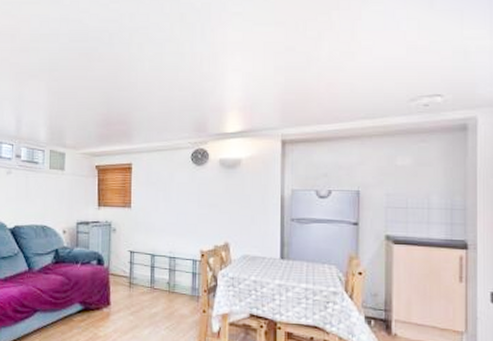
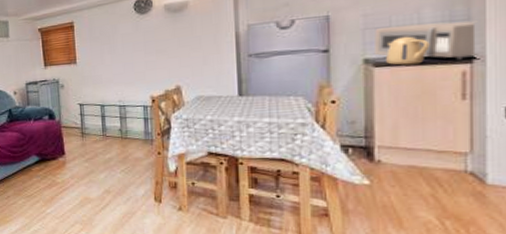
microwave: none [393,207,474,245] -> present [373,21,482,60]
kettle: none [403,218,436,246] -> present [386,36,430,66]

